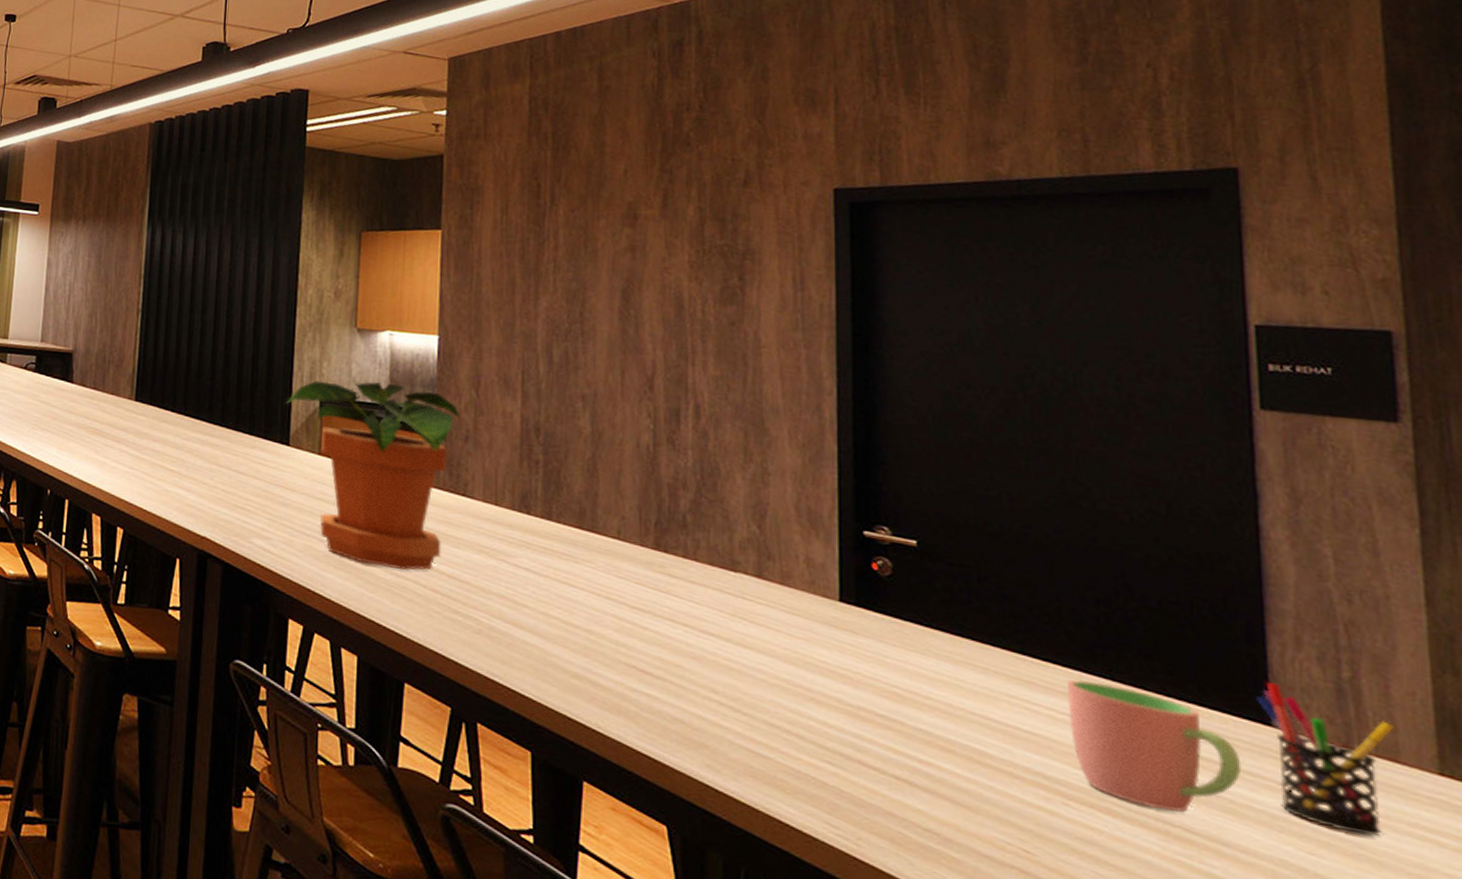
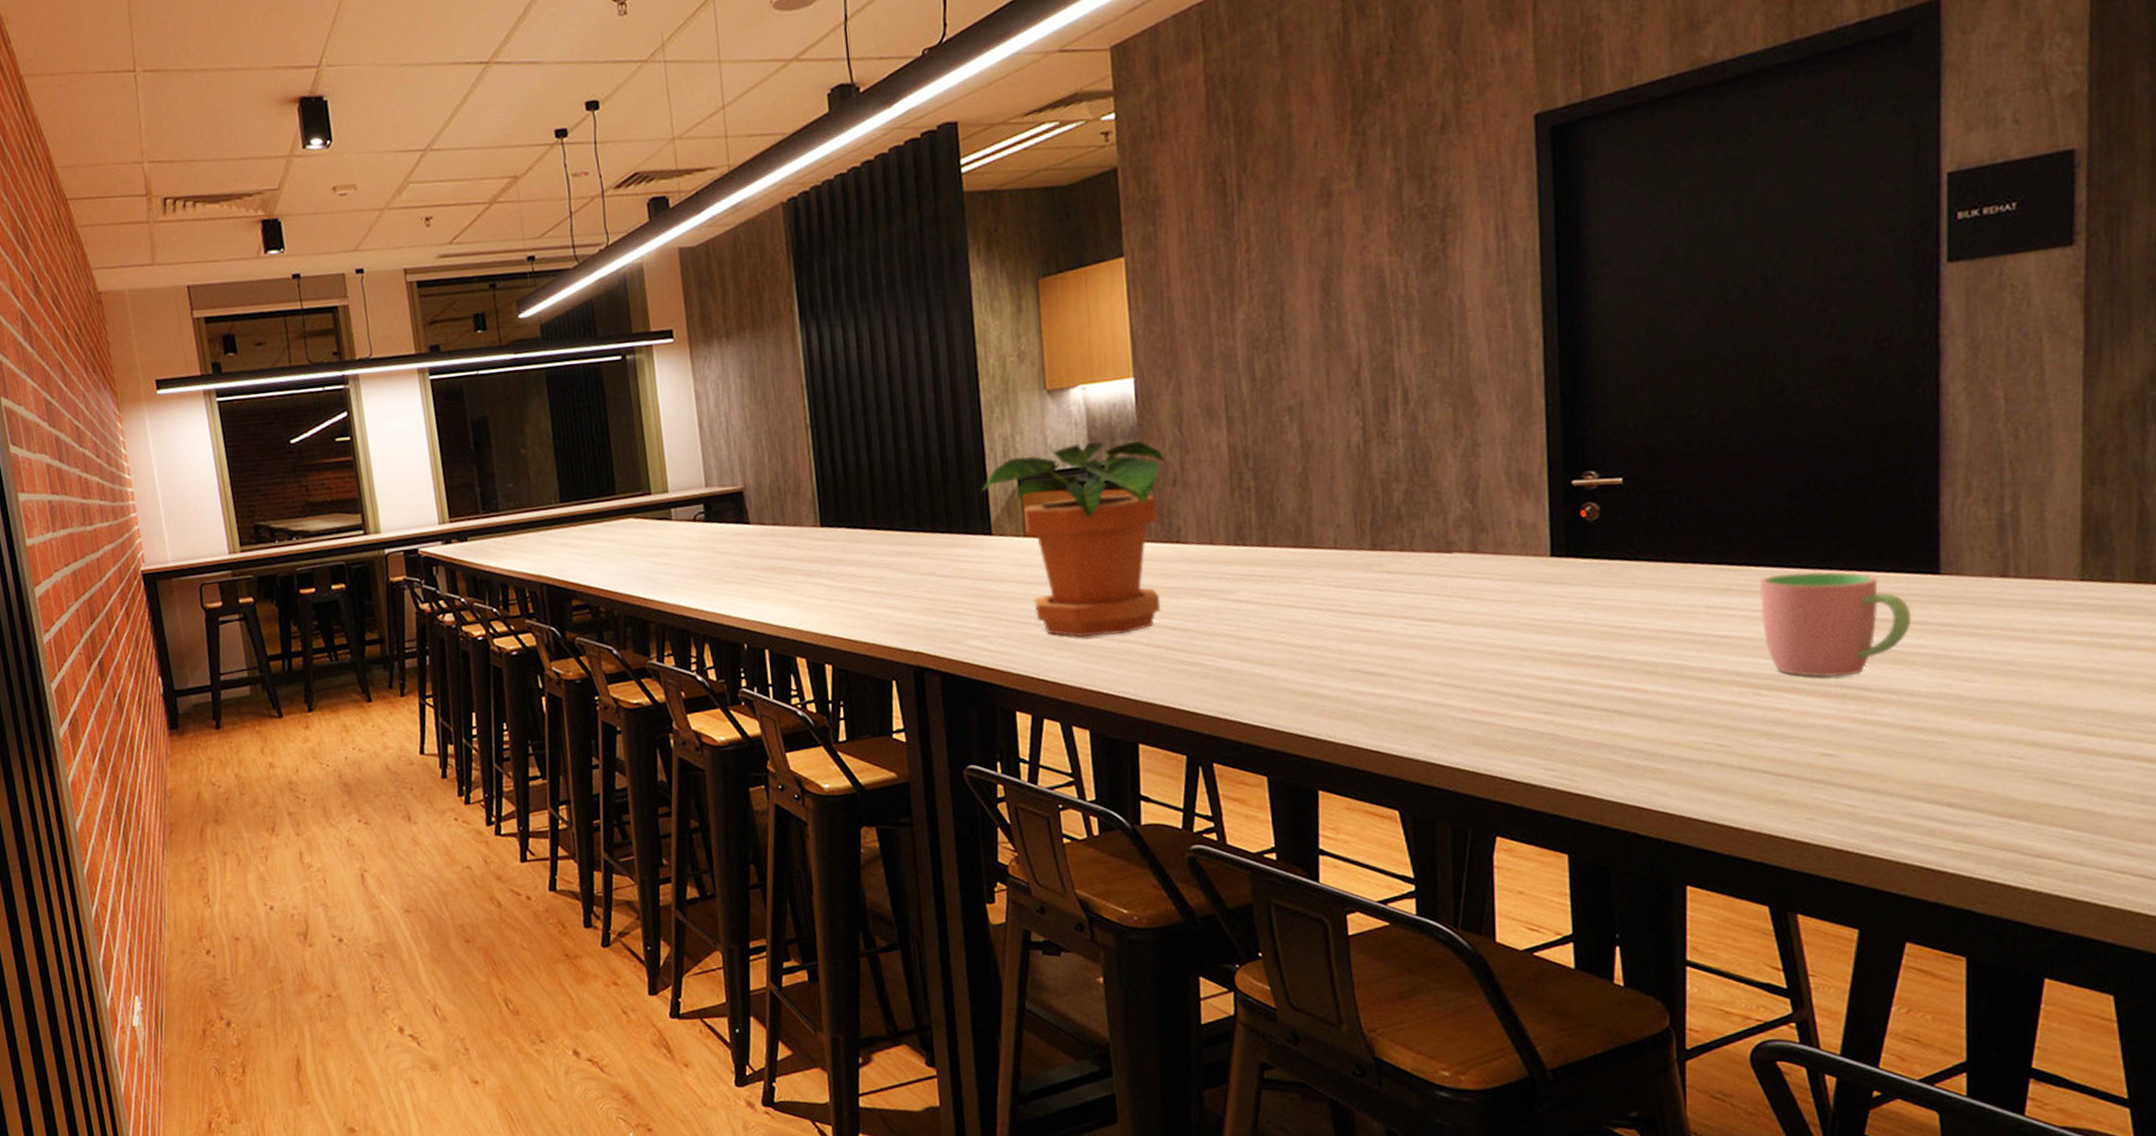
pen holder: present [1257,682,1394,837] -> none [1928,533,2046,653]

